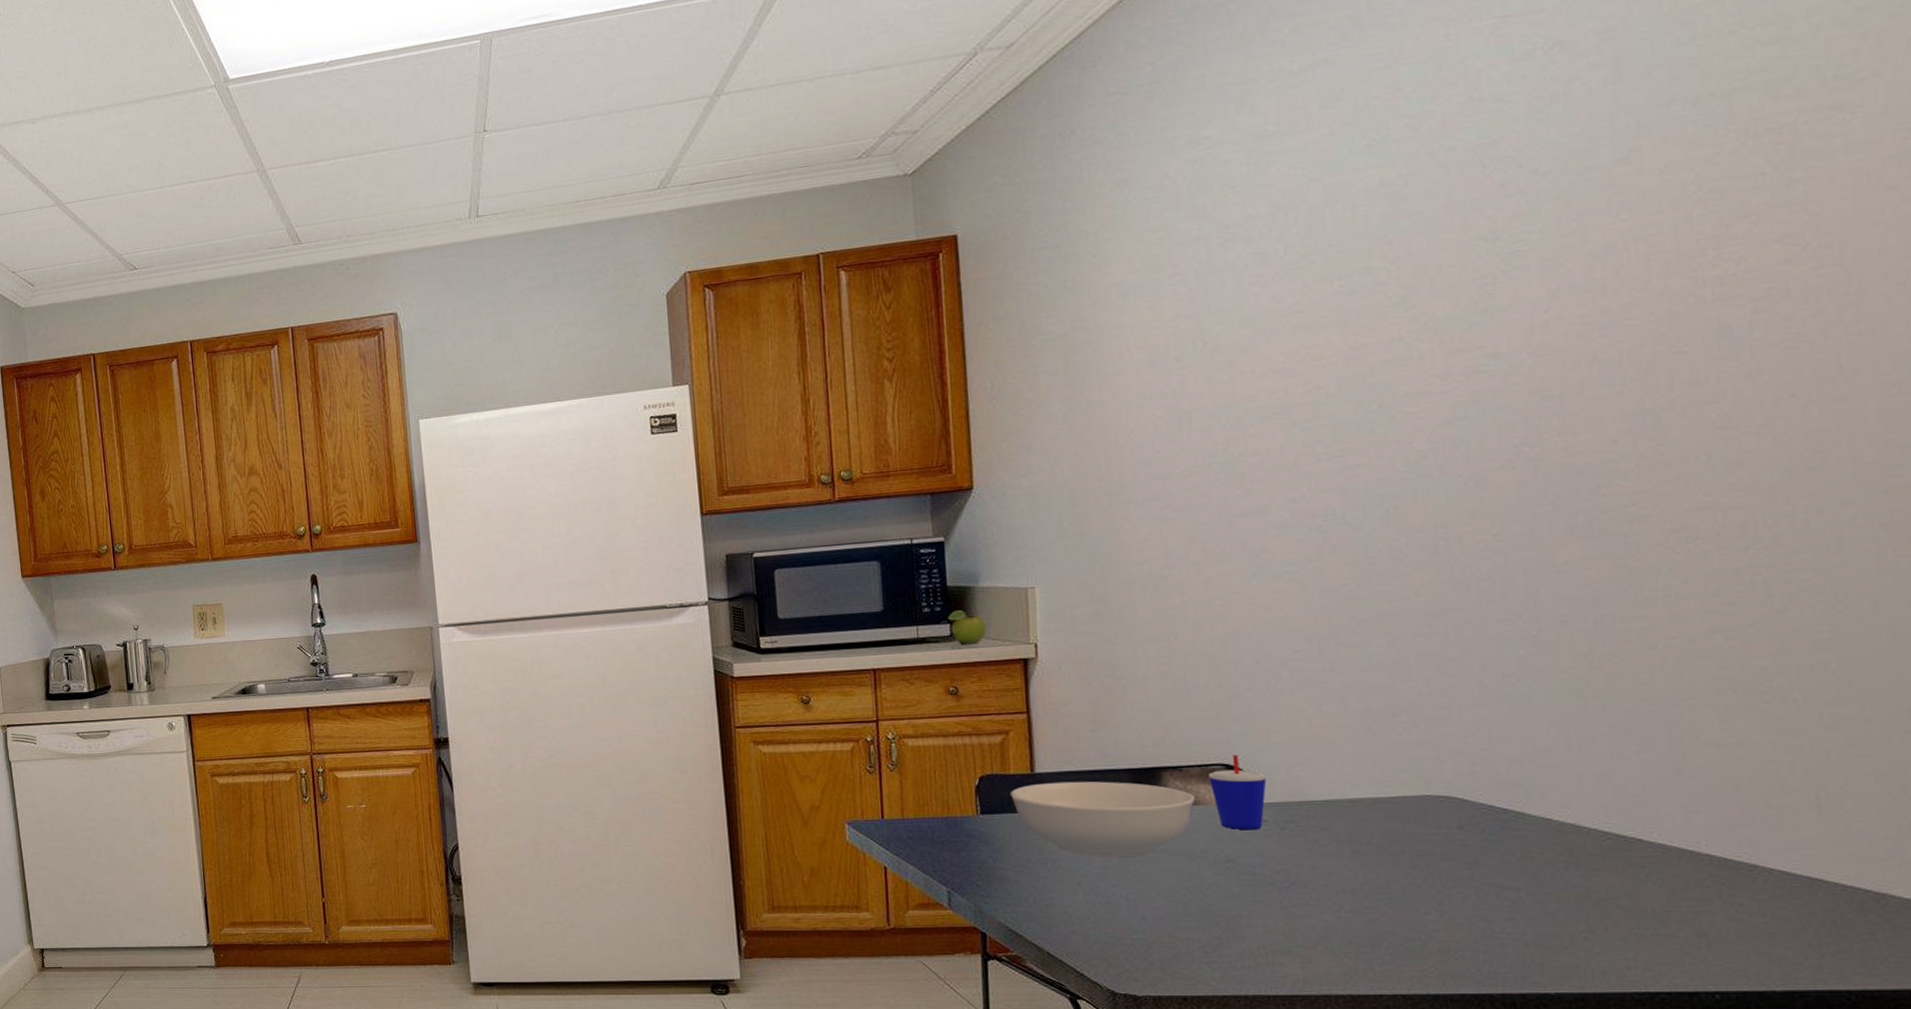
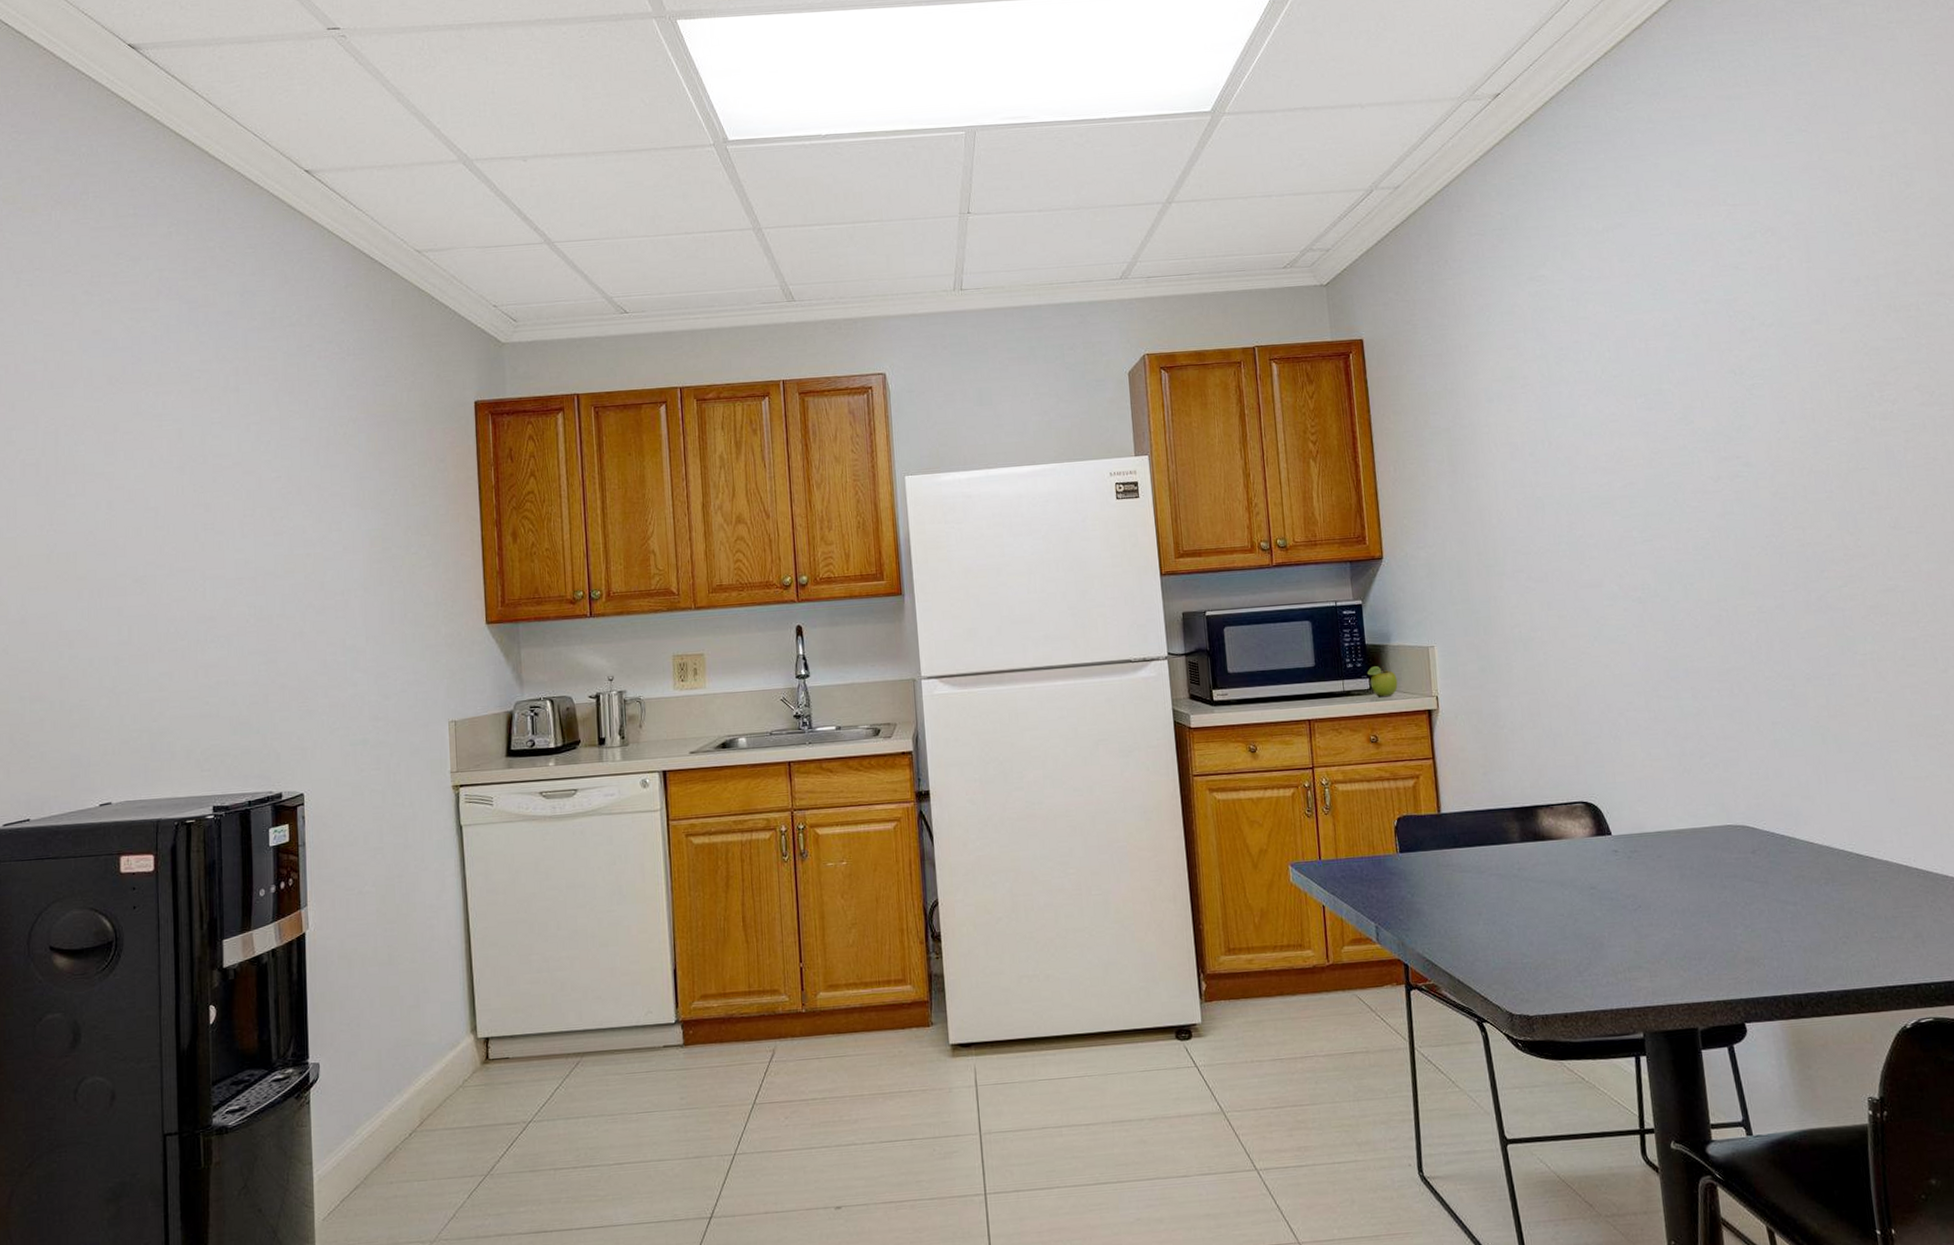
bowl: present [1010,781,1196,858] -> none [1422,819,1565,889]
beverage cup: present [1208,754,1267,829] -> none [1572,793,1616,860]

